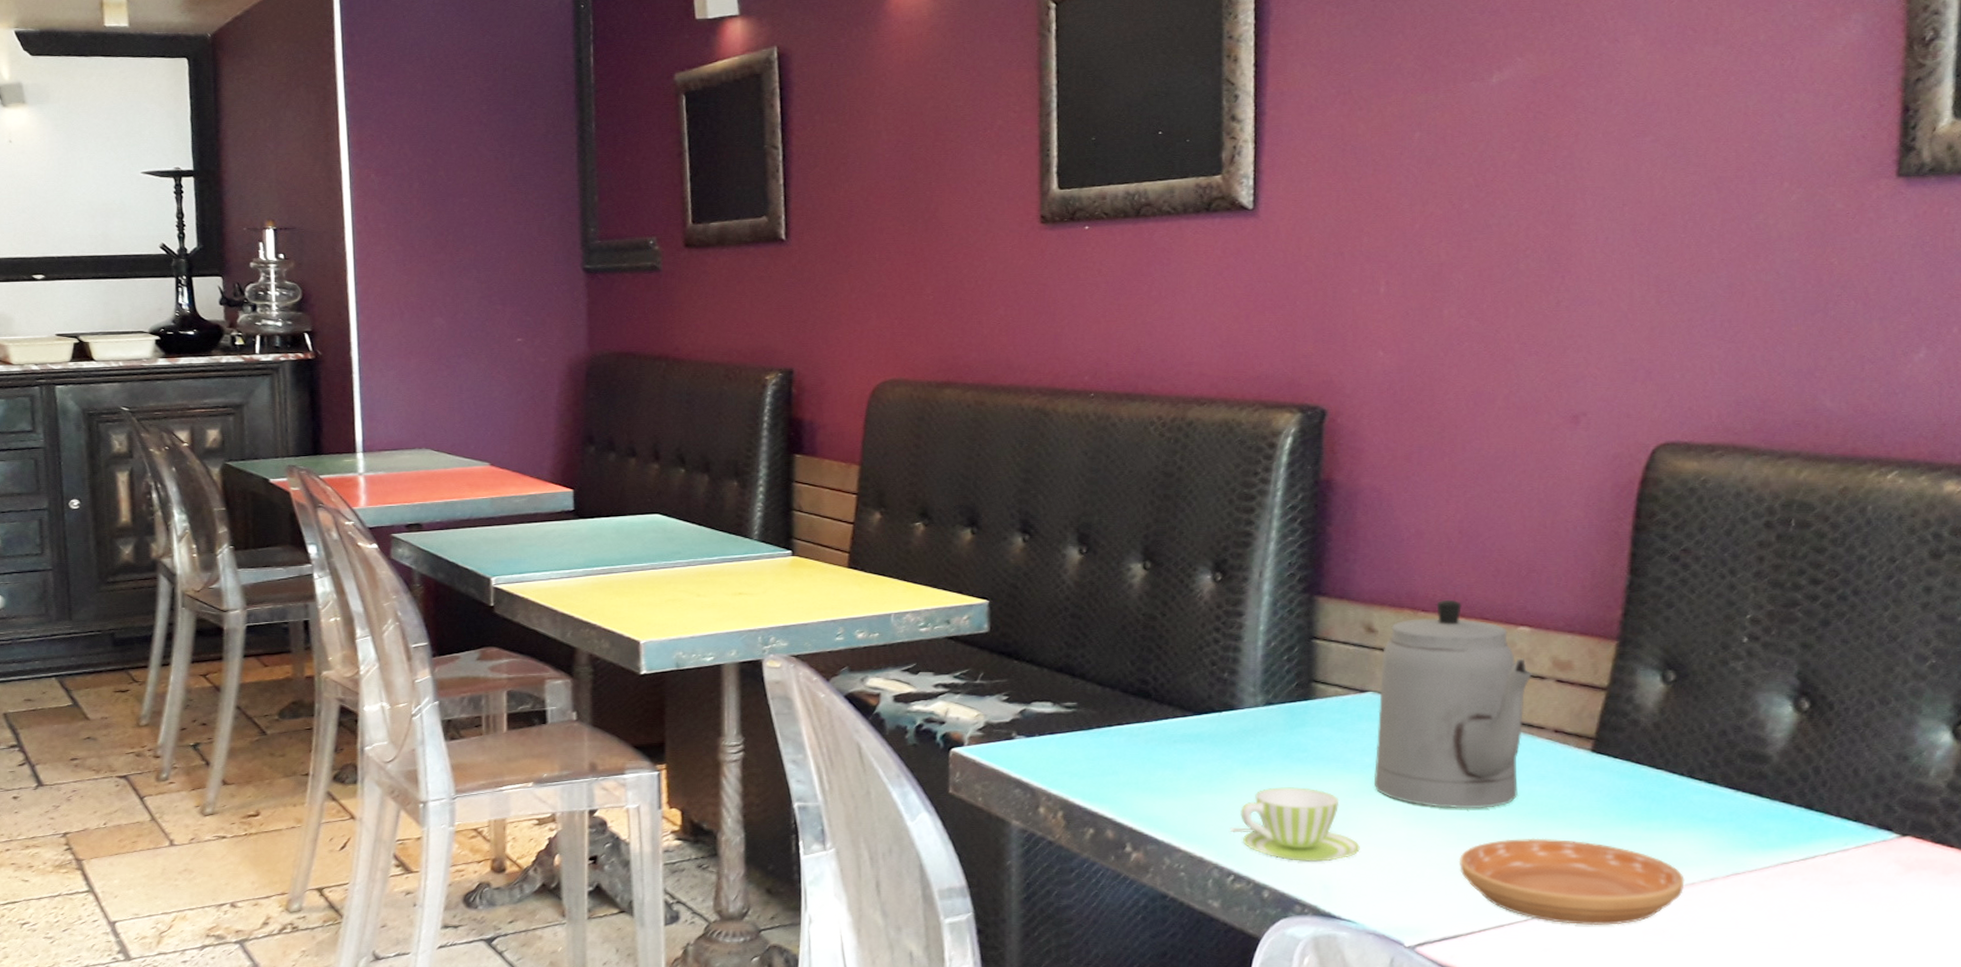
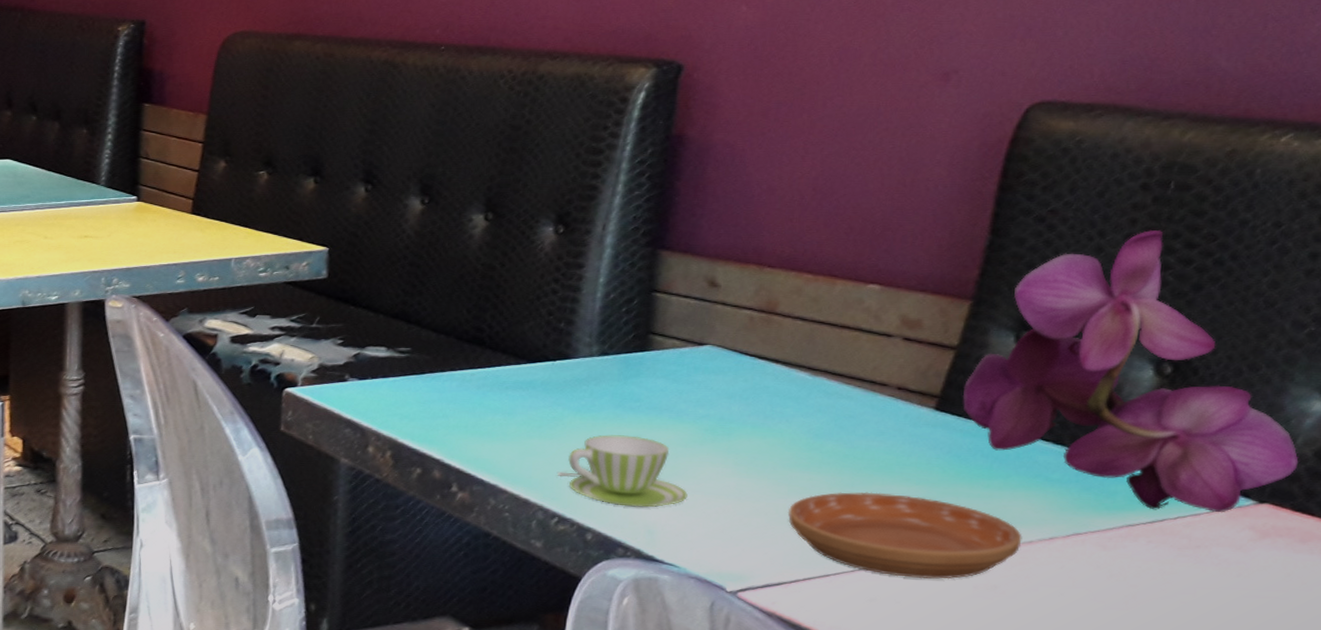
teapot: present [1373,599,1532,809] -> none [706,256,879,462]
flower: none [1616,567,1934,848] -> present [962,230,1299,513]

